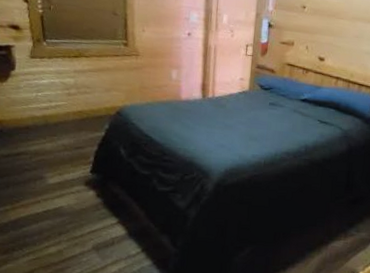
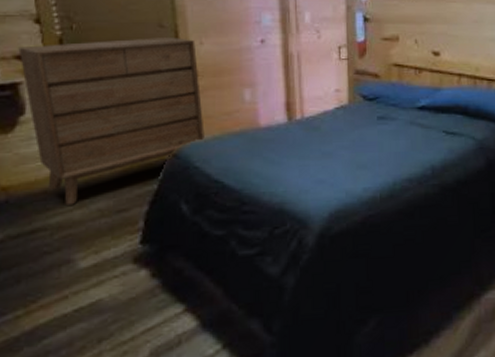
dresser: none [12,18,141,139] -> present [18,36,206,205]

